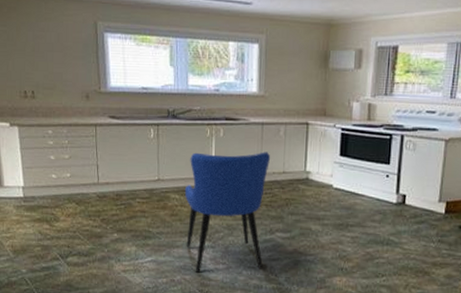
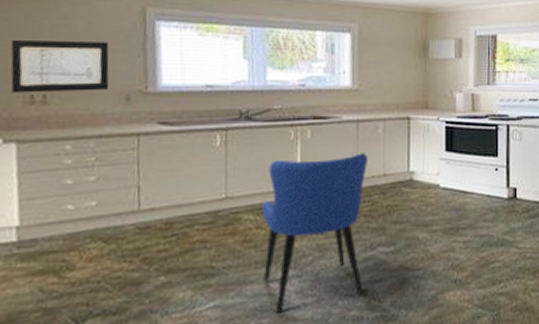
wall art: none [9,47,74,90] -> present [10,39,109,93]

